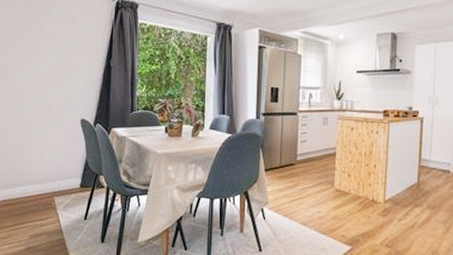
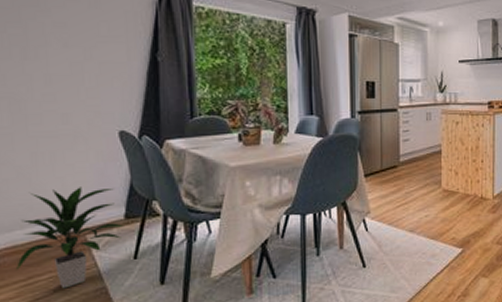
indoor plant: none [8,160,80,236] -> present [15,187,124,289]

